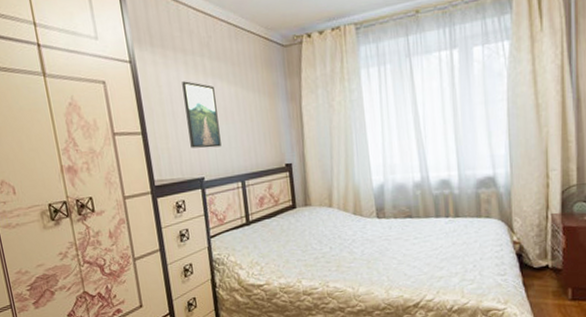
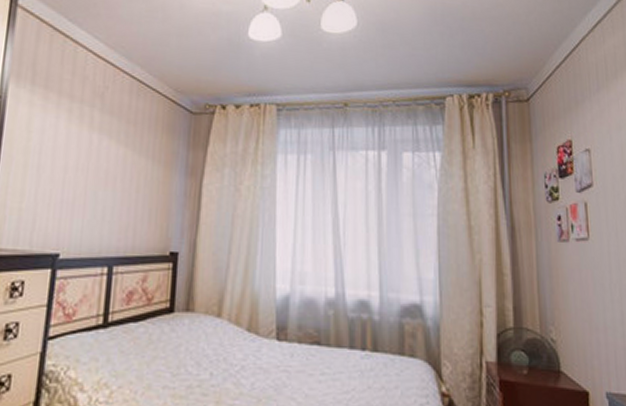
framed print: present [182,81,221,149] -> none [51,131,99,218]

